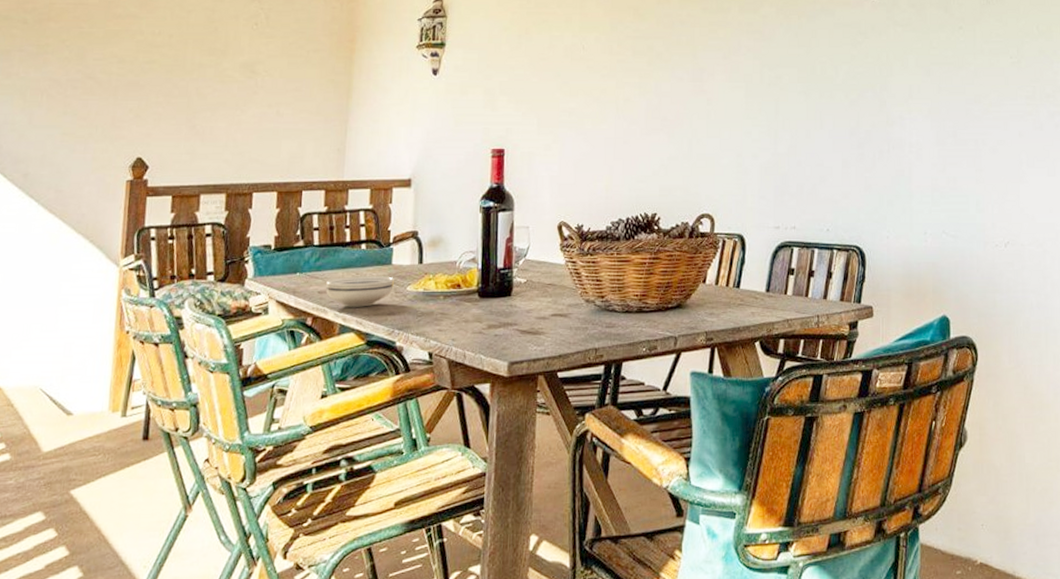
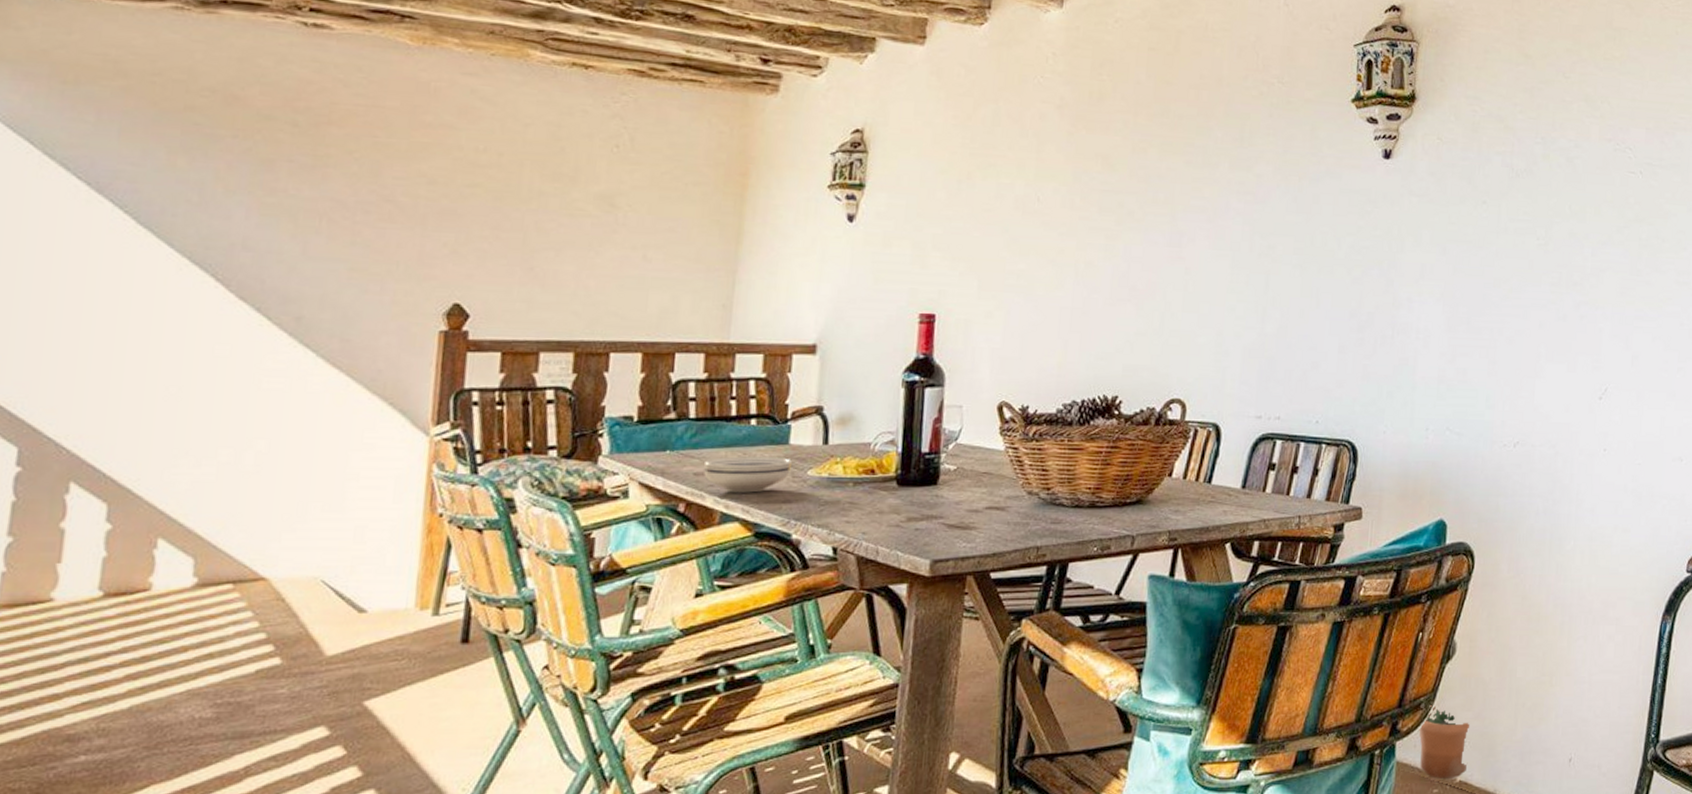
planter: none [939,490,987,562] -> present [1419,705,1470,780]

